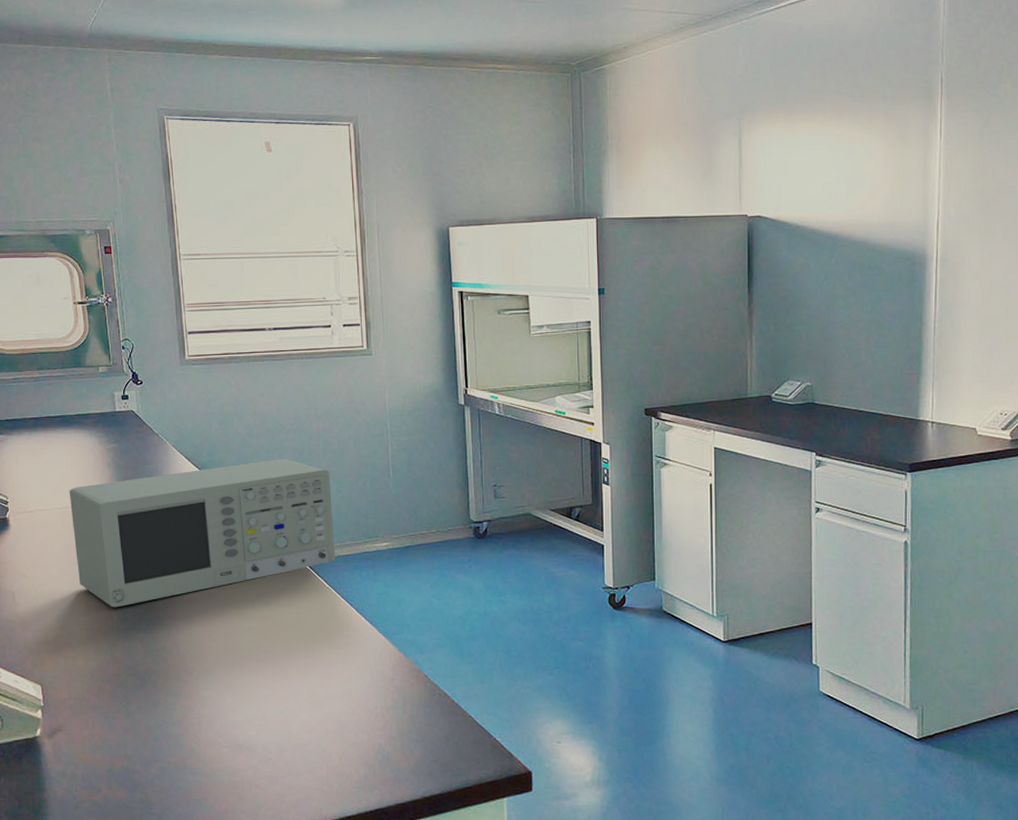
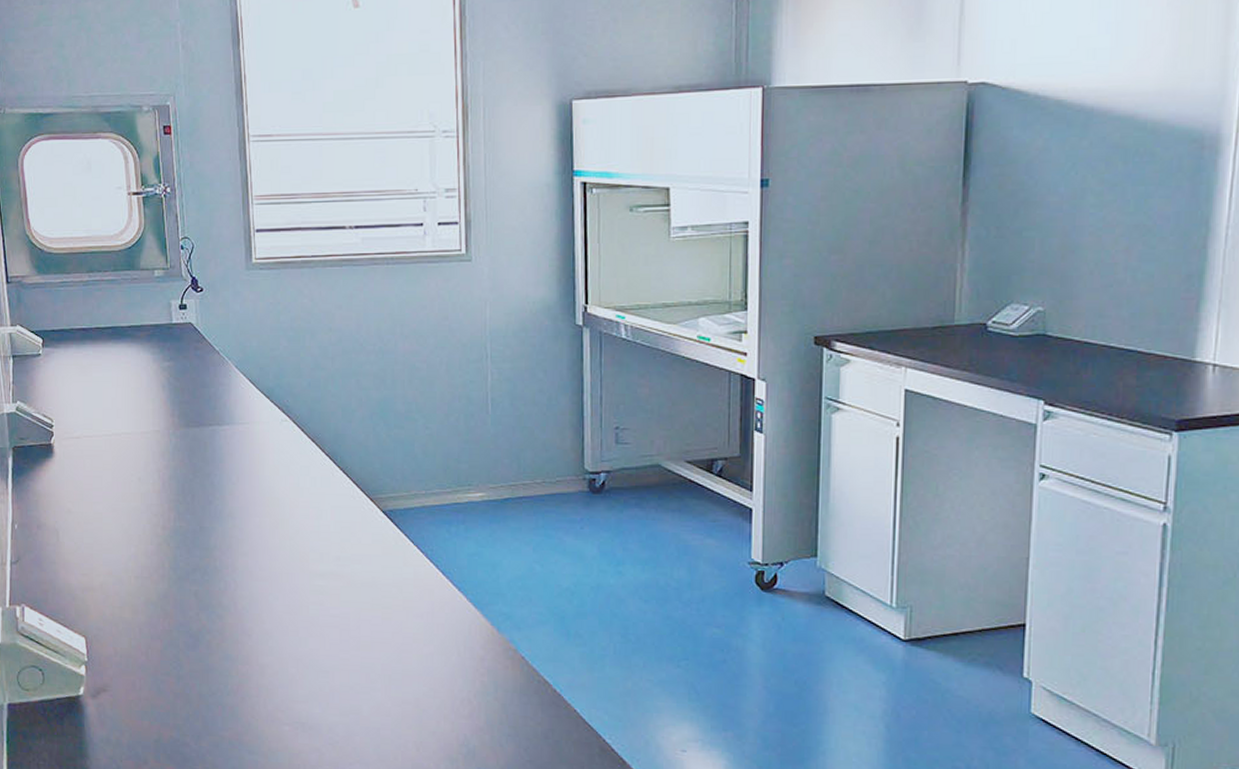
electronic device: present [69,458,335,608] -> none [119,385,420,554]

